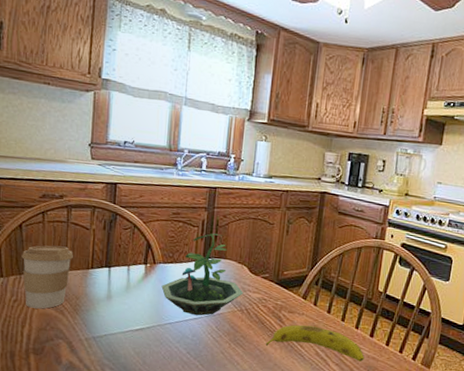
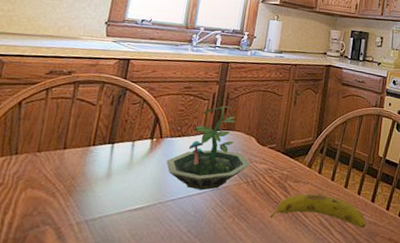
coffee cup: present [21,245,73,309] -> none [12,122,75,192]

